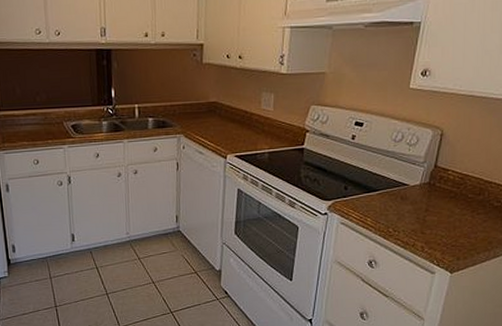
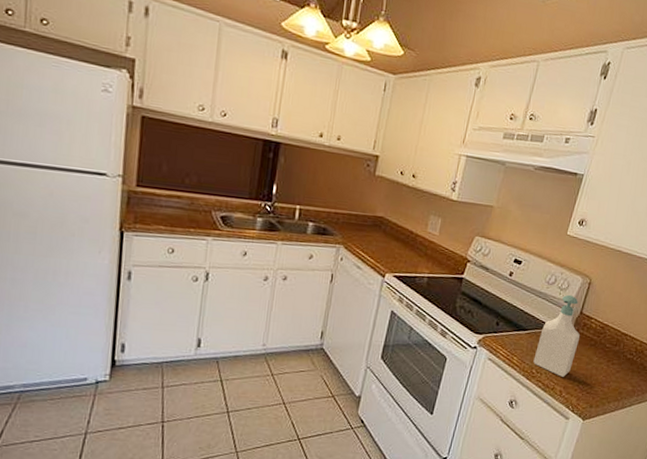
soap bottle: none [389,149,437,233] -> present [533,294,580,377]

